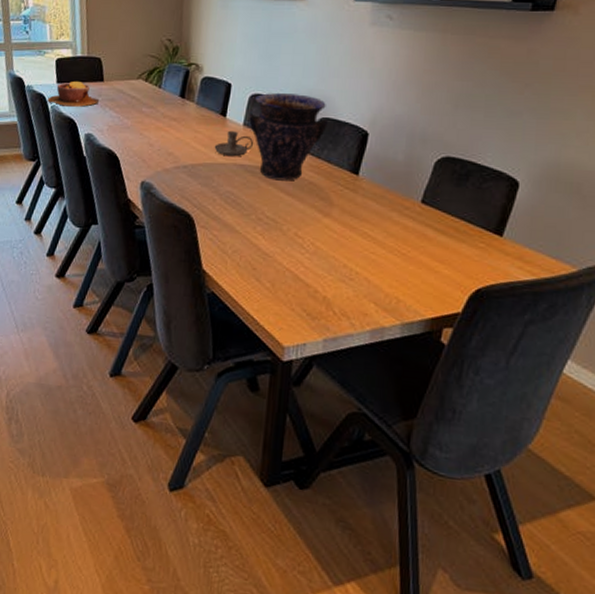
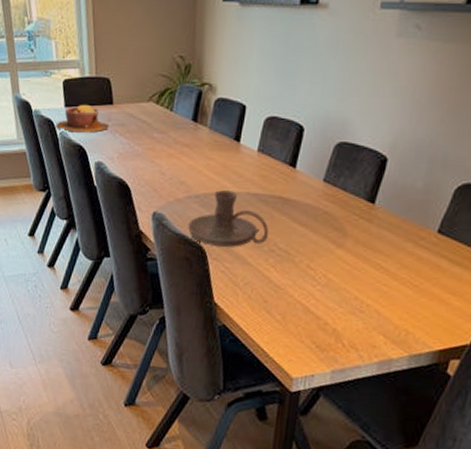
candle holder: none [176,161,256,216] -> present [188,190,269,247]
candle holder: present [214,130,253,157] -> none [227,157,267,186]
vase: present [248,93,328,181] -> none [262,115,346,211]

